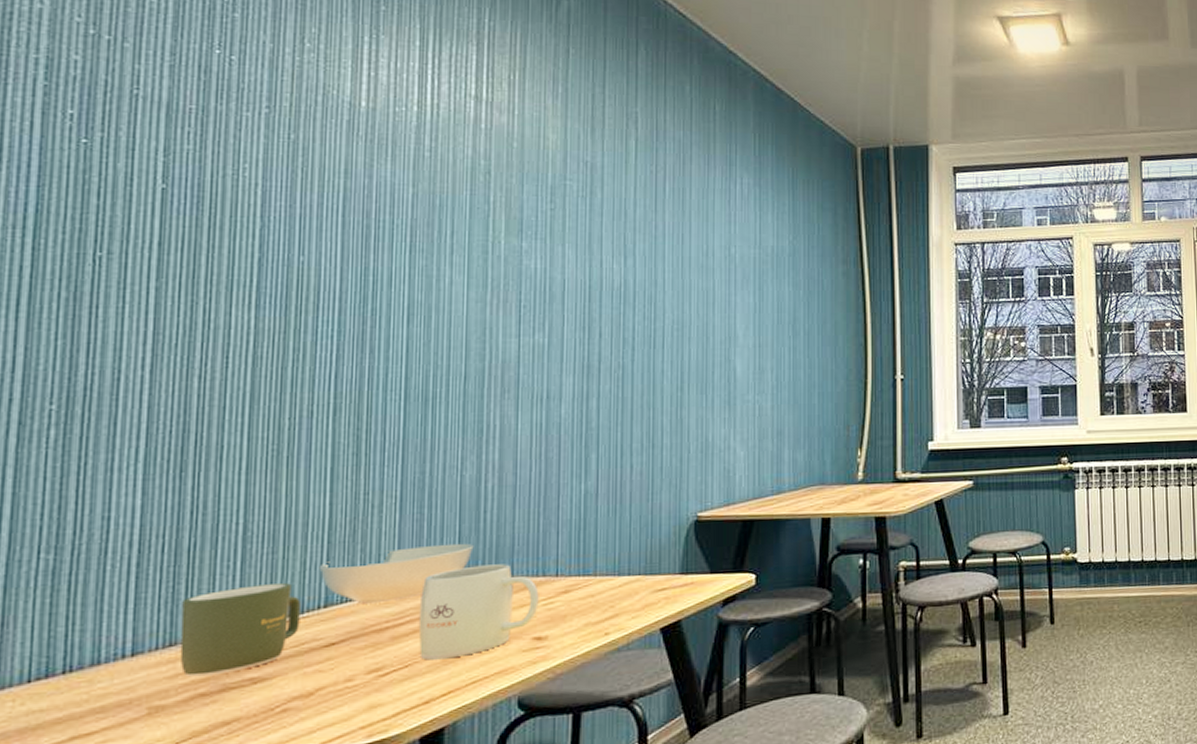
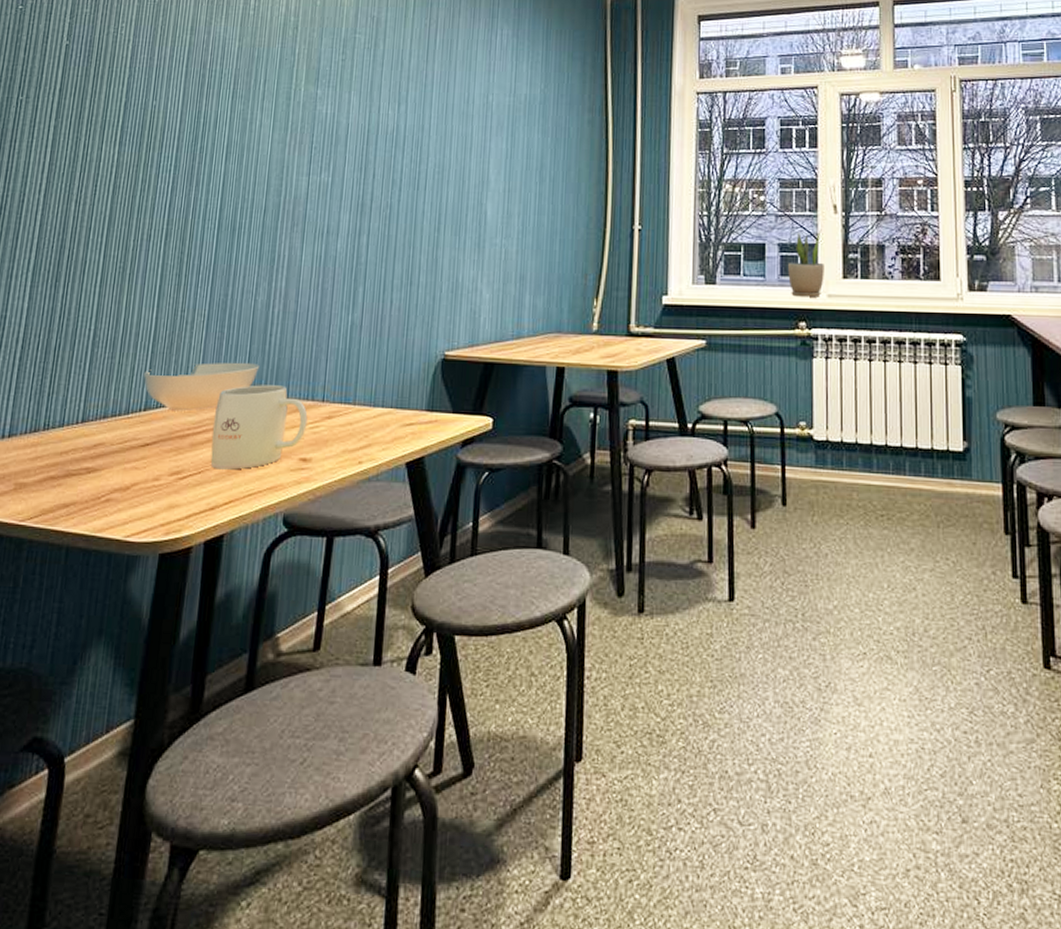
mug: present [179,583,301,677] -> none [40,385,128,462]
potted plant: none [1050,371,1084,435] -> present [788,229,824,297]

